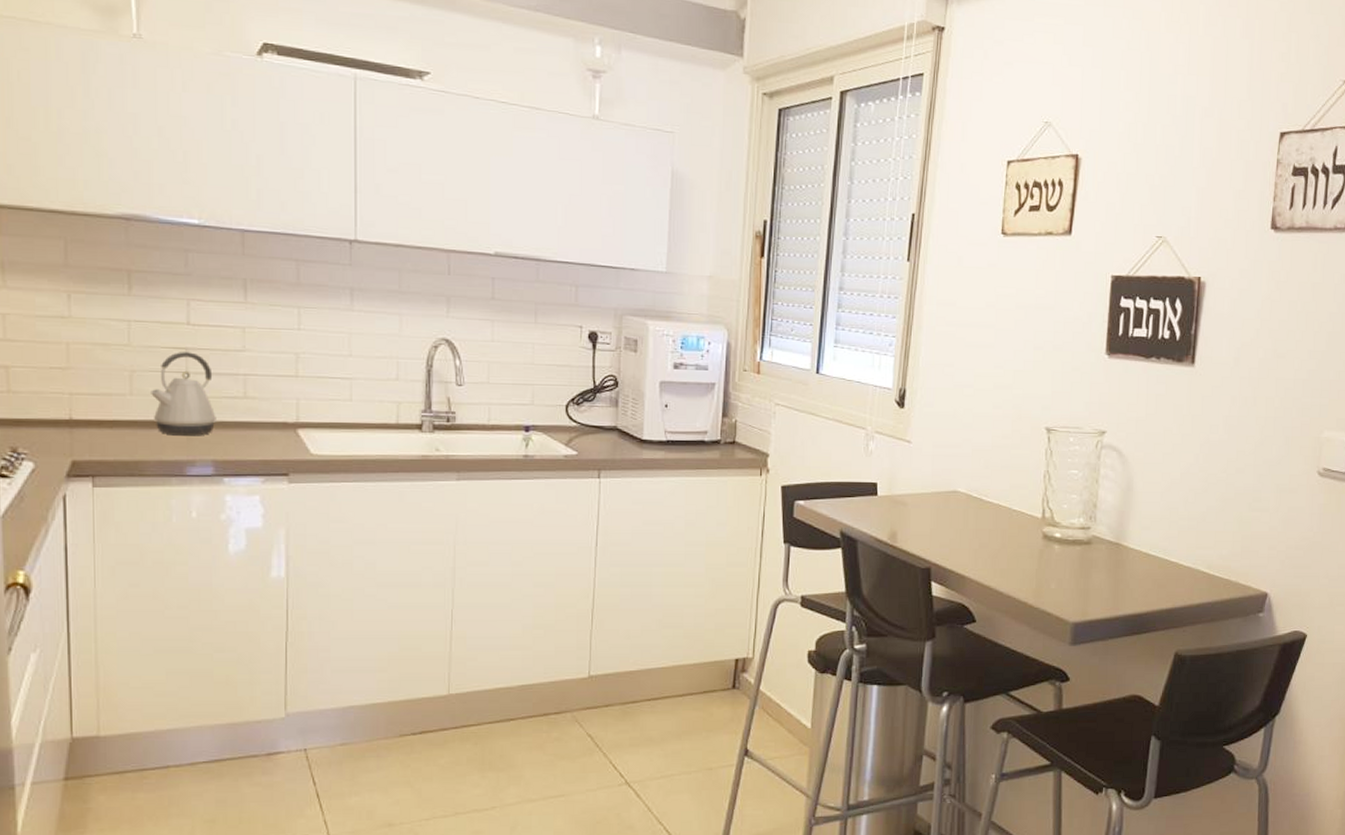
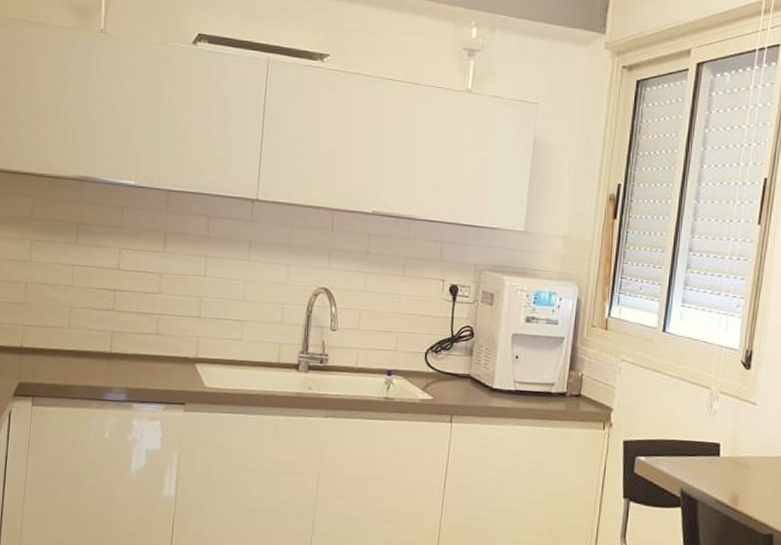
kettle: present [151,352,216,436] -> none [84,293,133,366]

